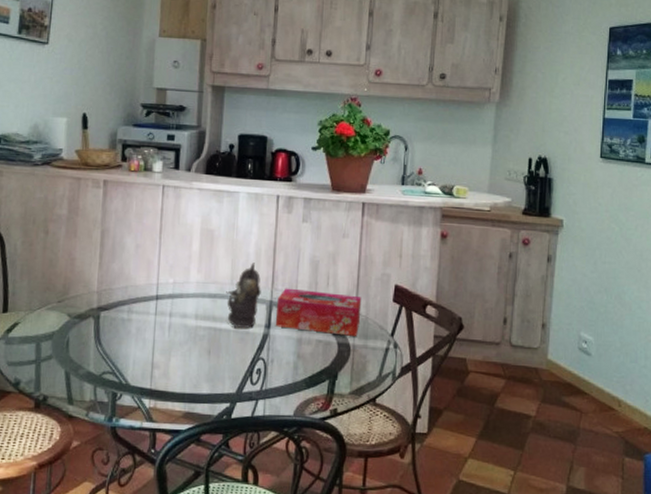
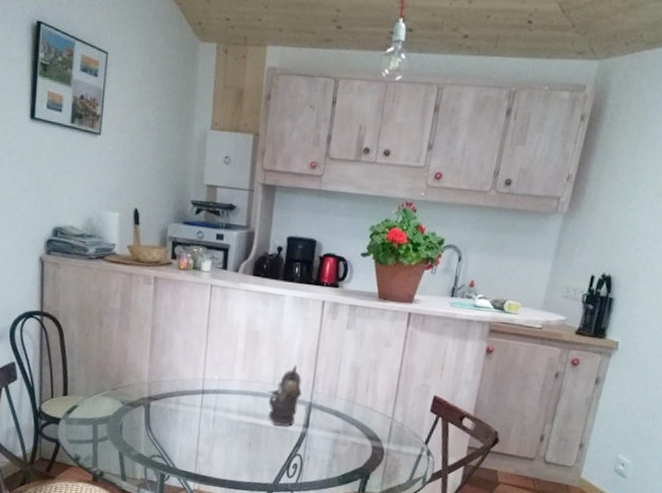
tissue box: present [275,288,362,336] -> none [313,391,400,442]

